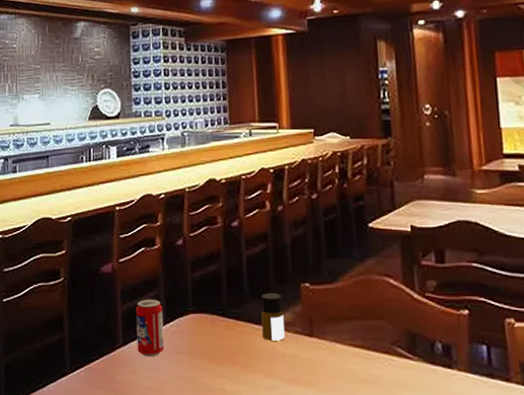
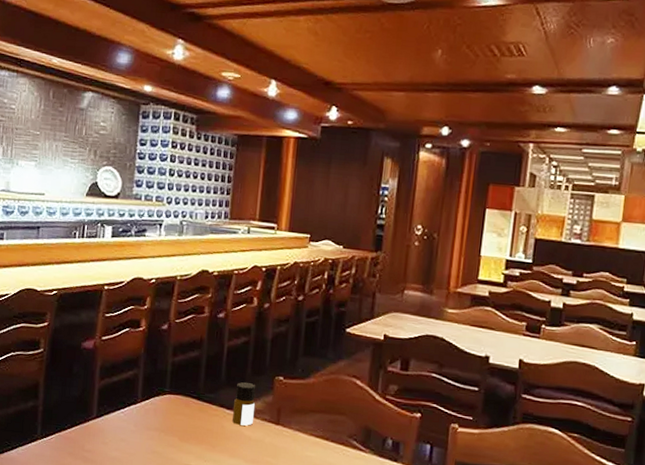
beverage can: present [136,299,164,357] -> none [110,376,140,431]

